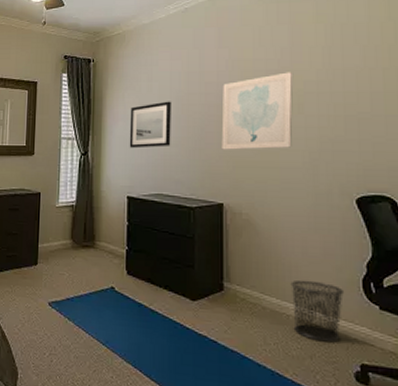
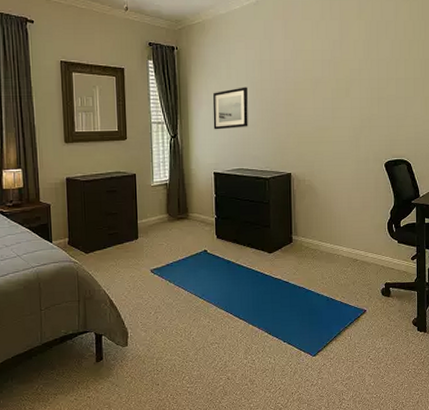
wall art: present [221,72,293,150] -> none [288,61,342,129]
waste bin: present [290,280,344,342] -> none [340,227,375,271]

